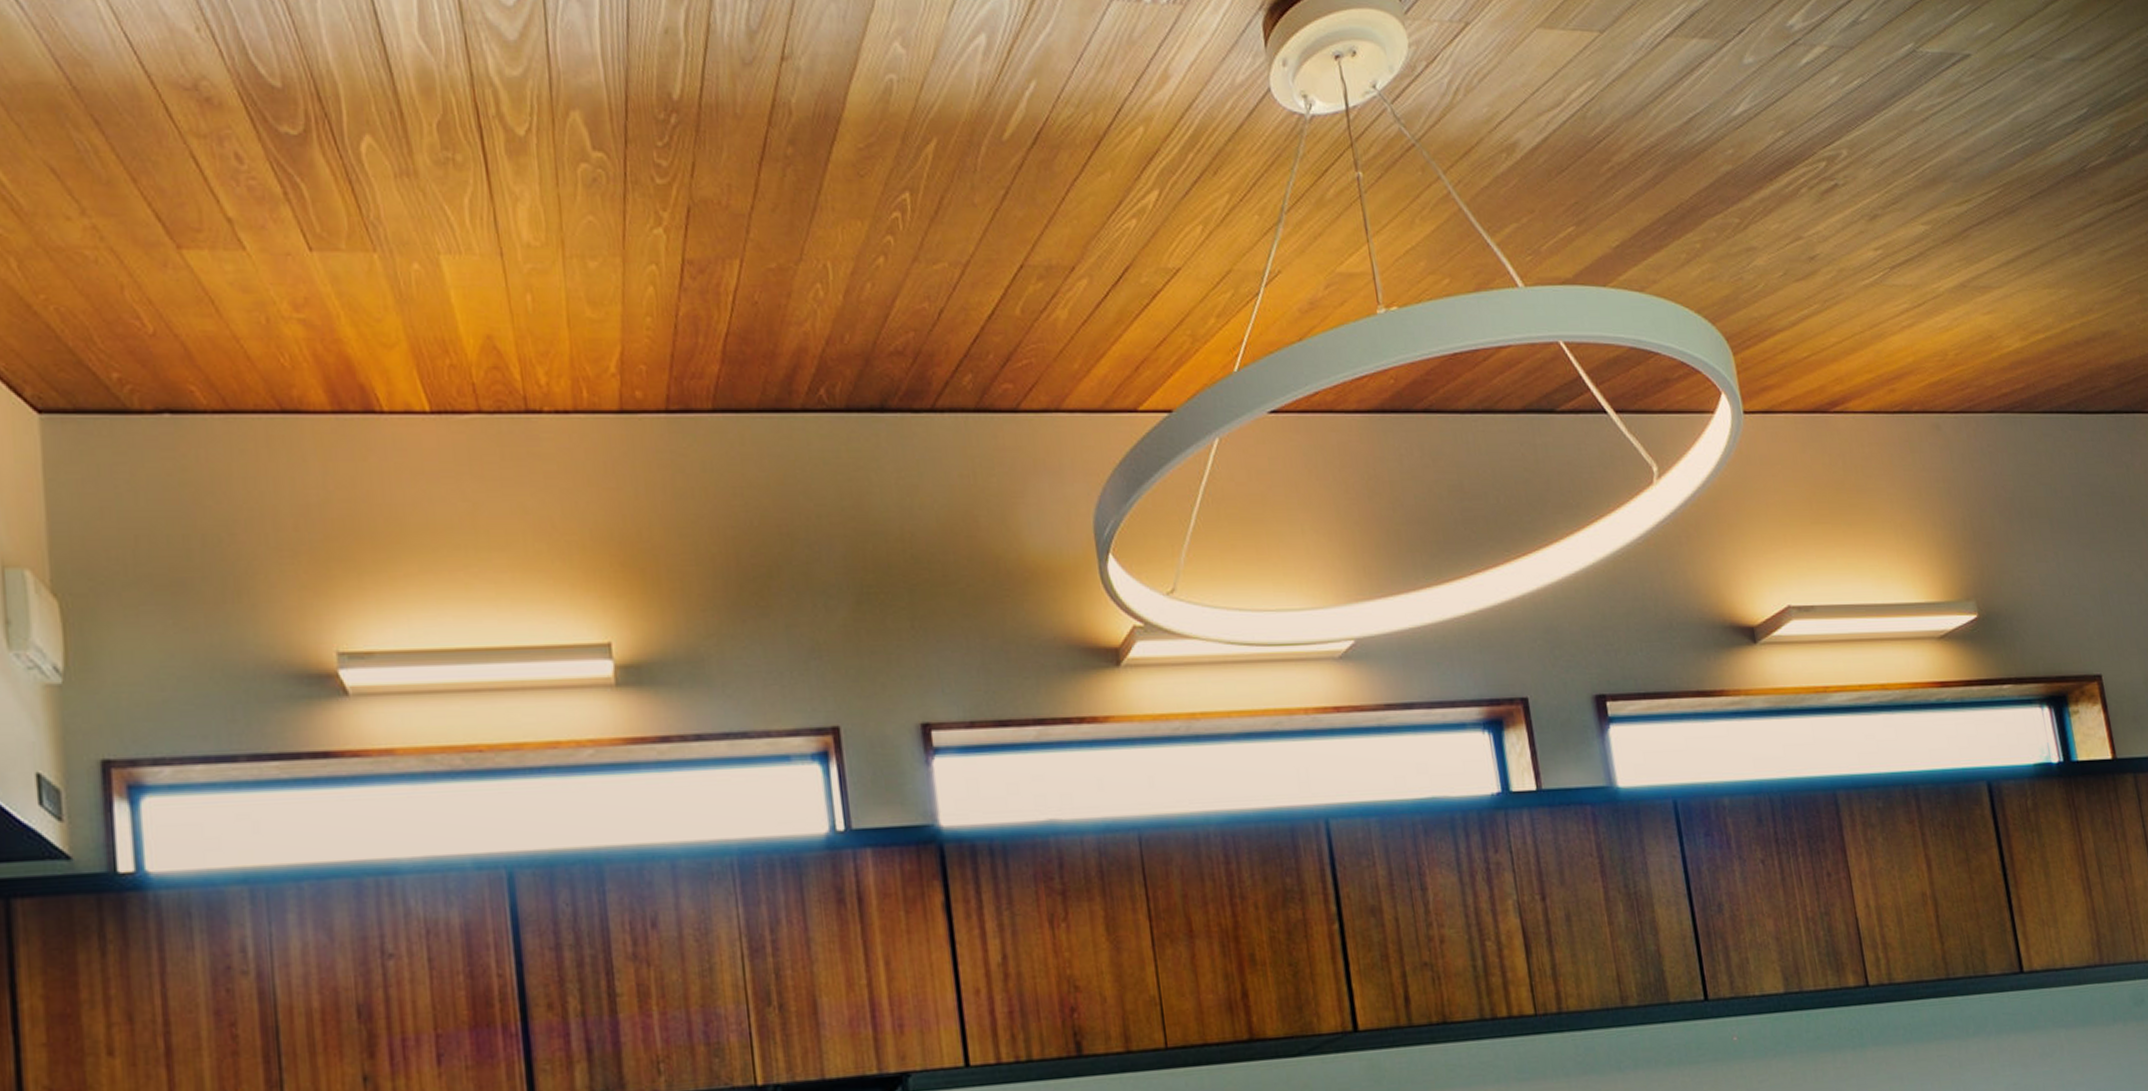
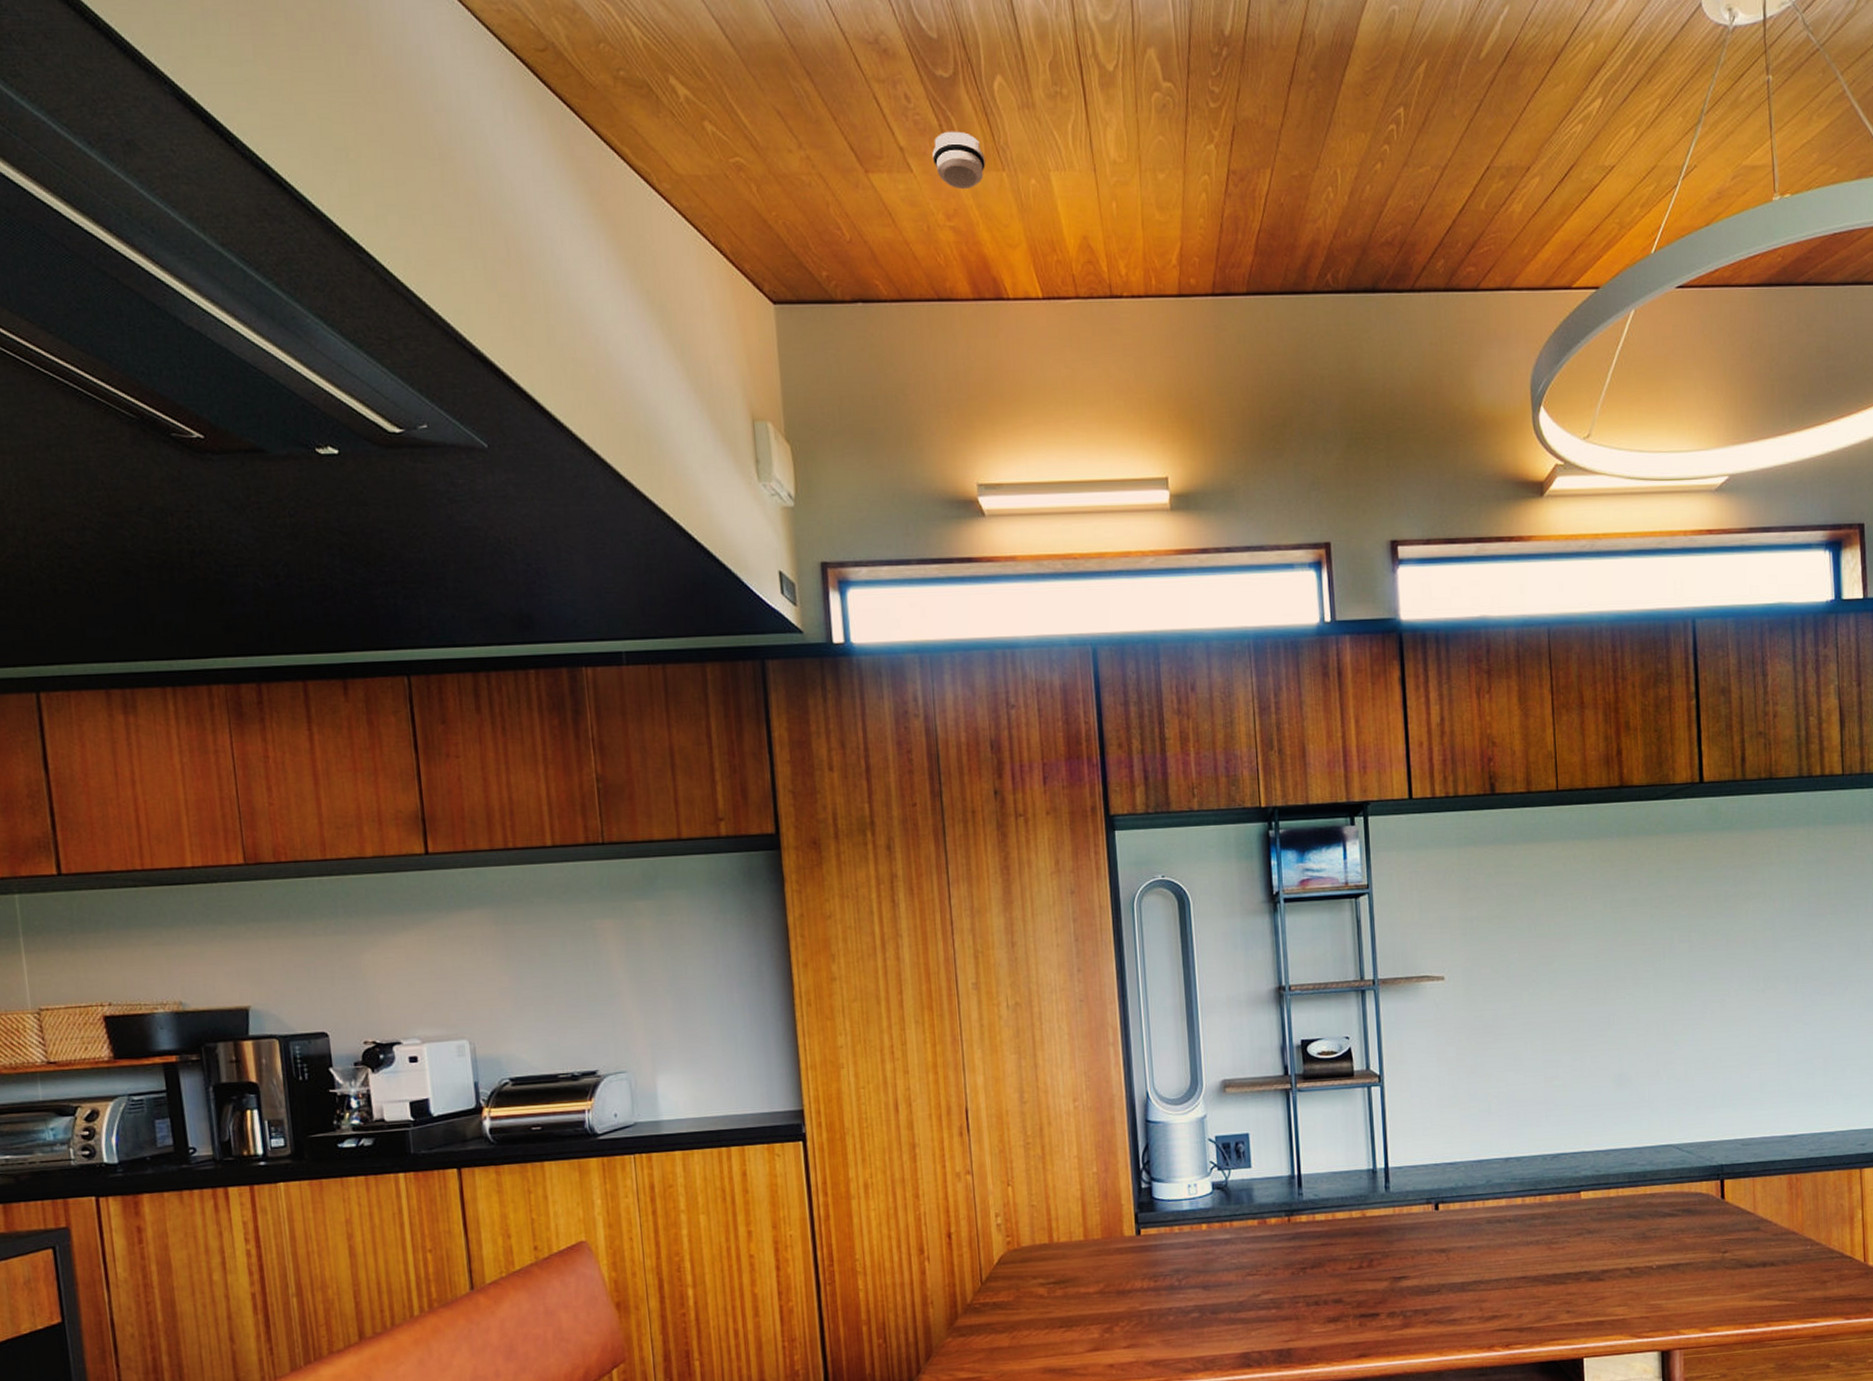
smoke detector: none [273,200,349,274] -> present [932,131,985,190]

